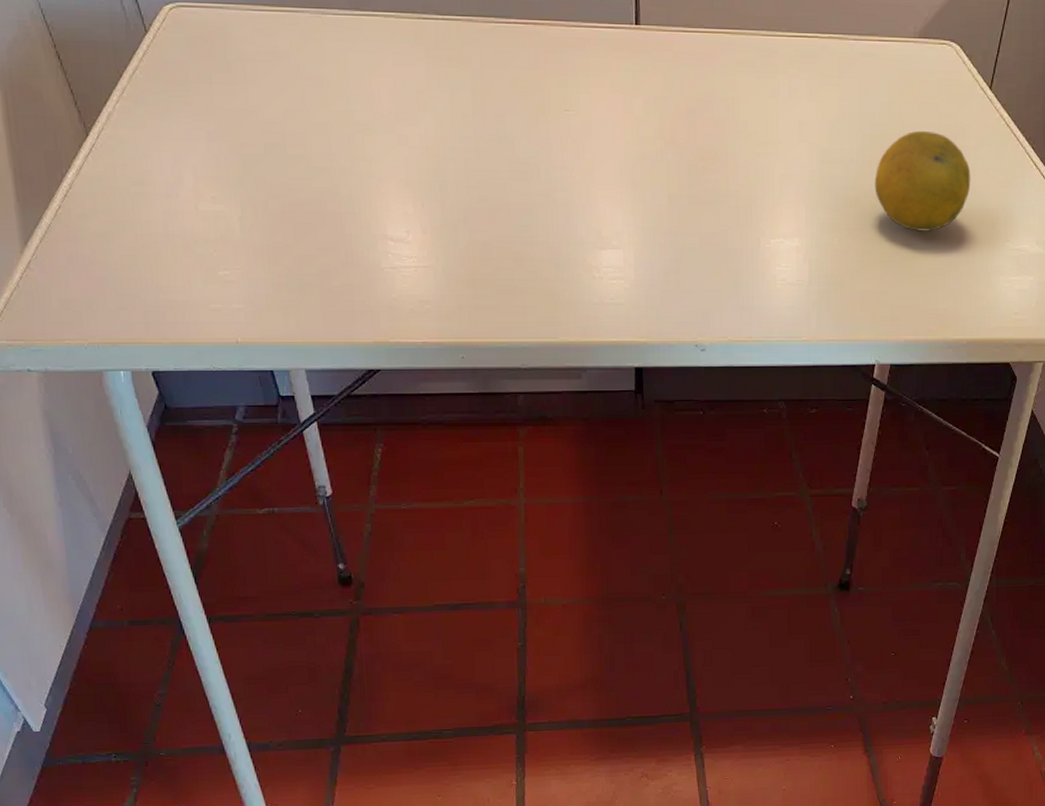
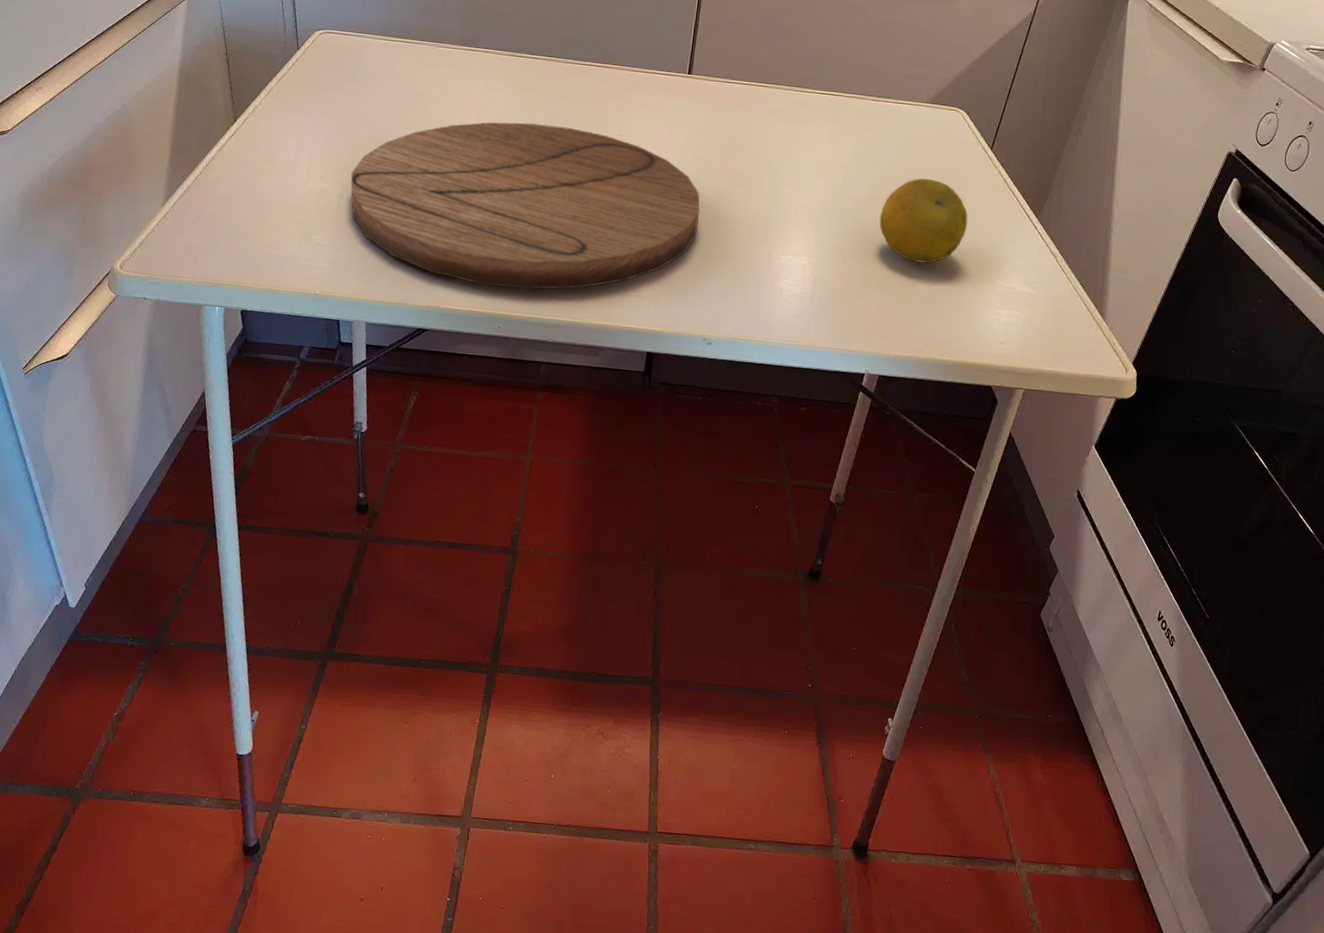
cutting board: none [249,104,672,309] -> present [350,122,700,290]

